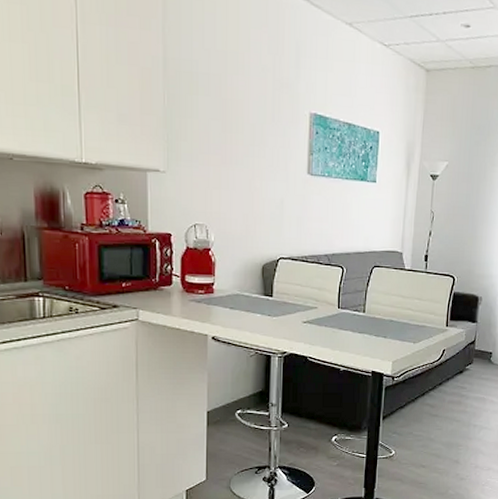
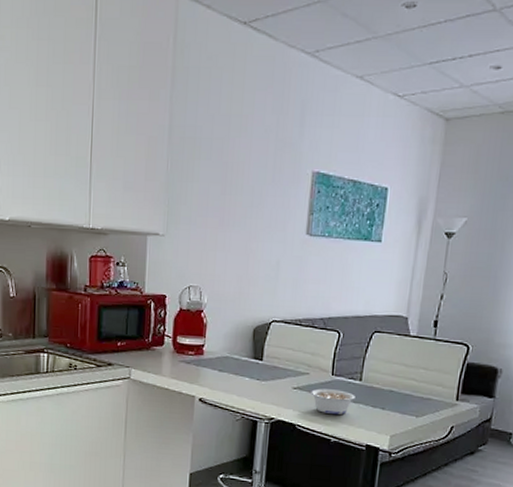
legume: none [320,321,360,346] -> present [311,388,355,415]

